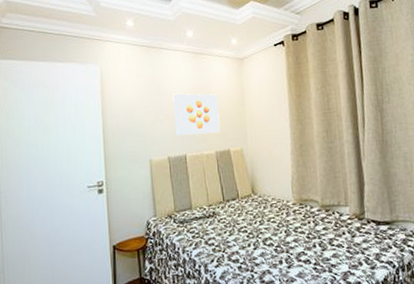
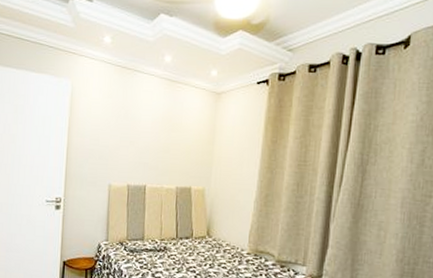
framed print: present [173,93,221,136] -> none [138,121,187,169]

